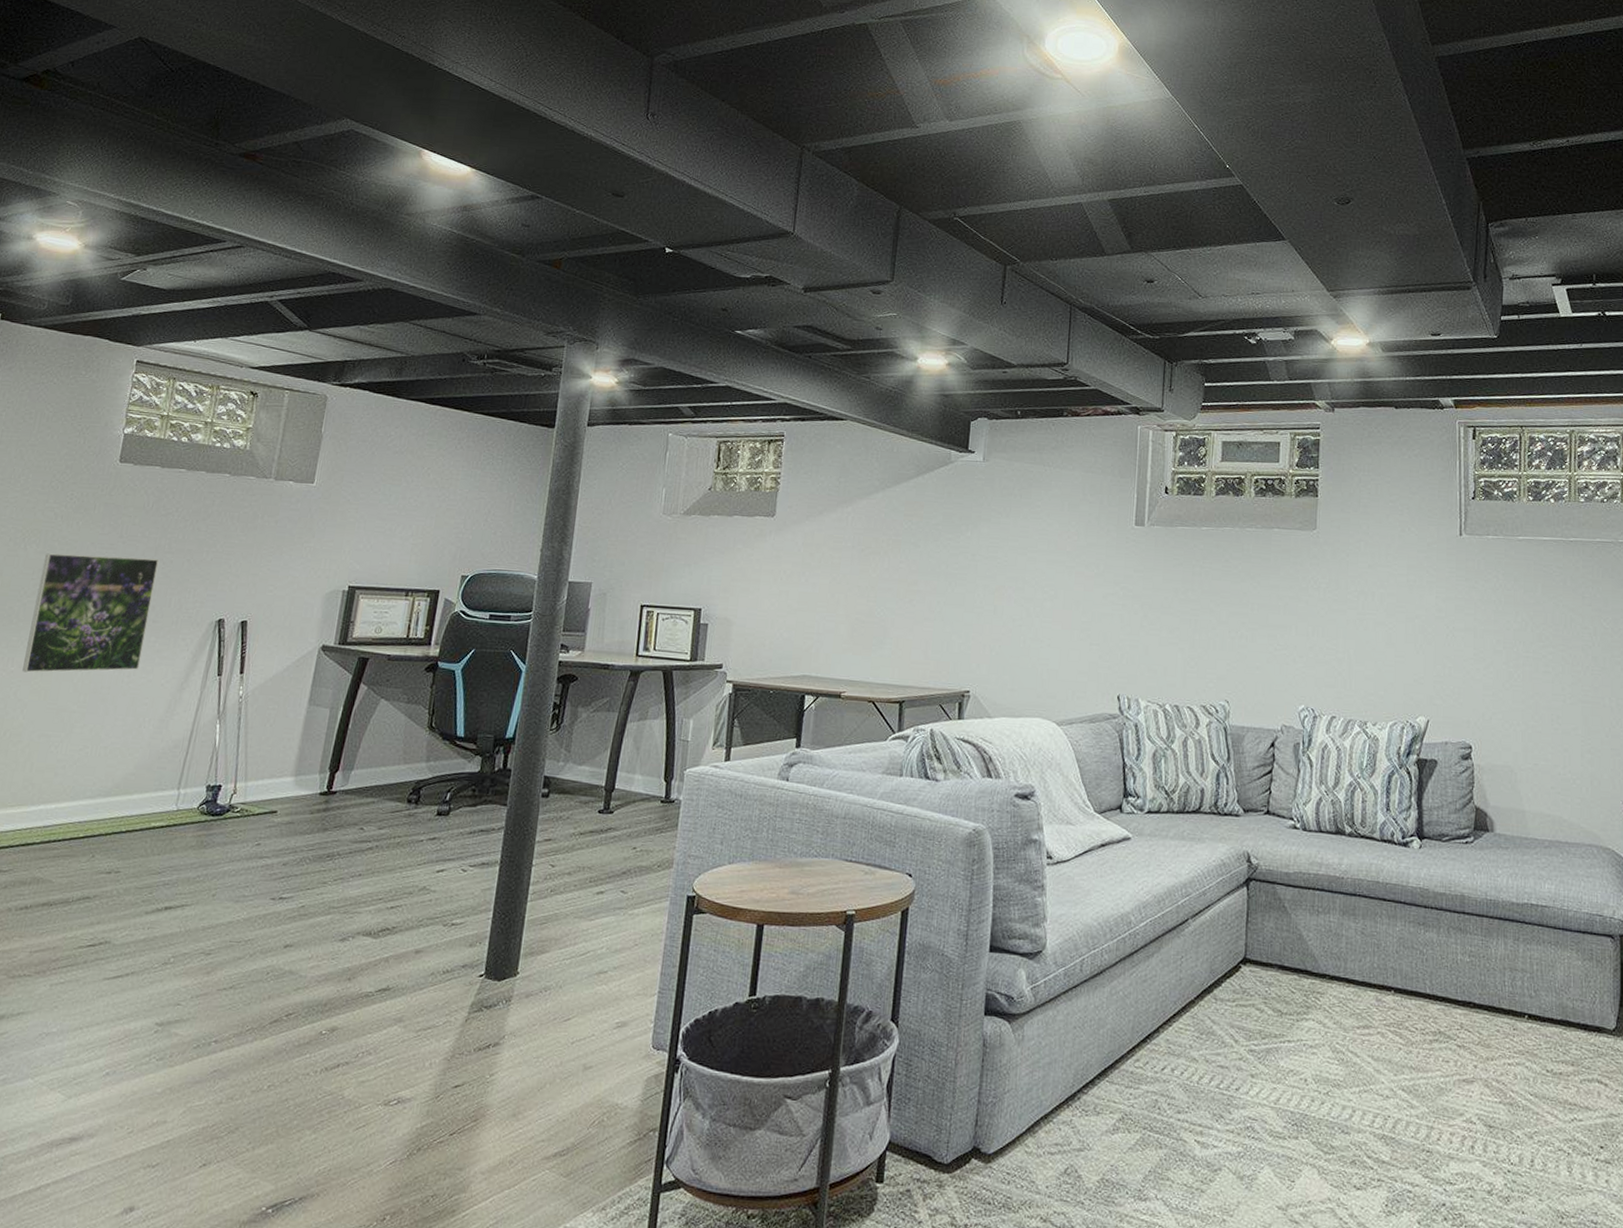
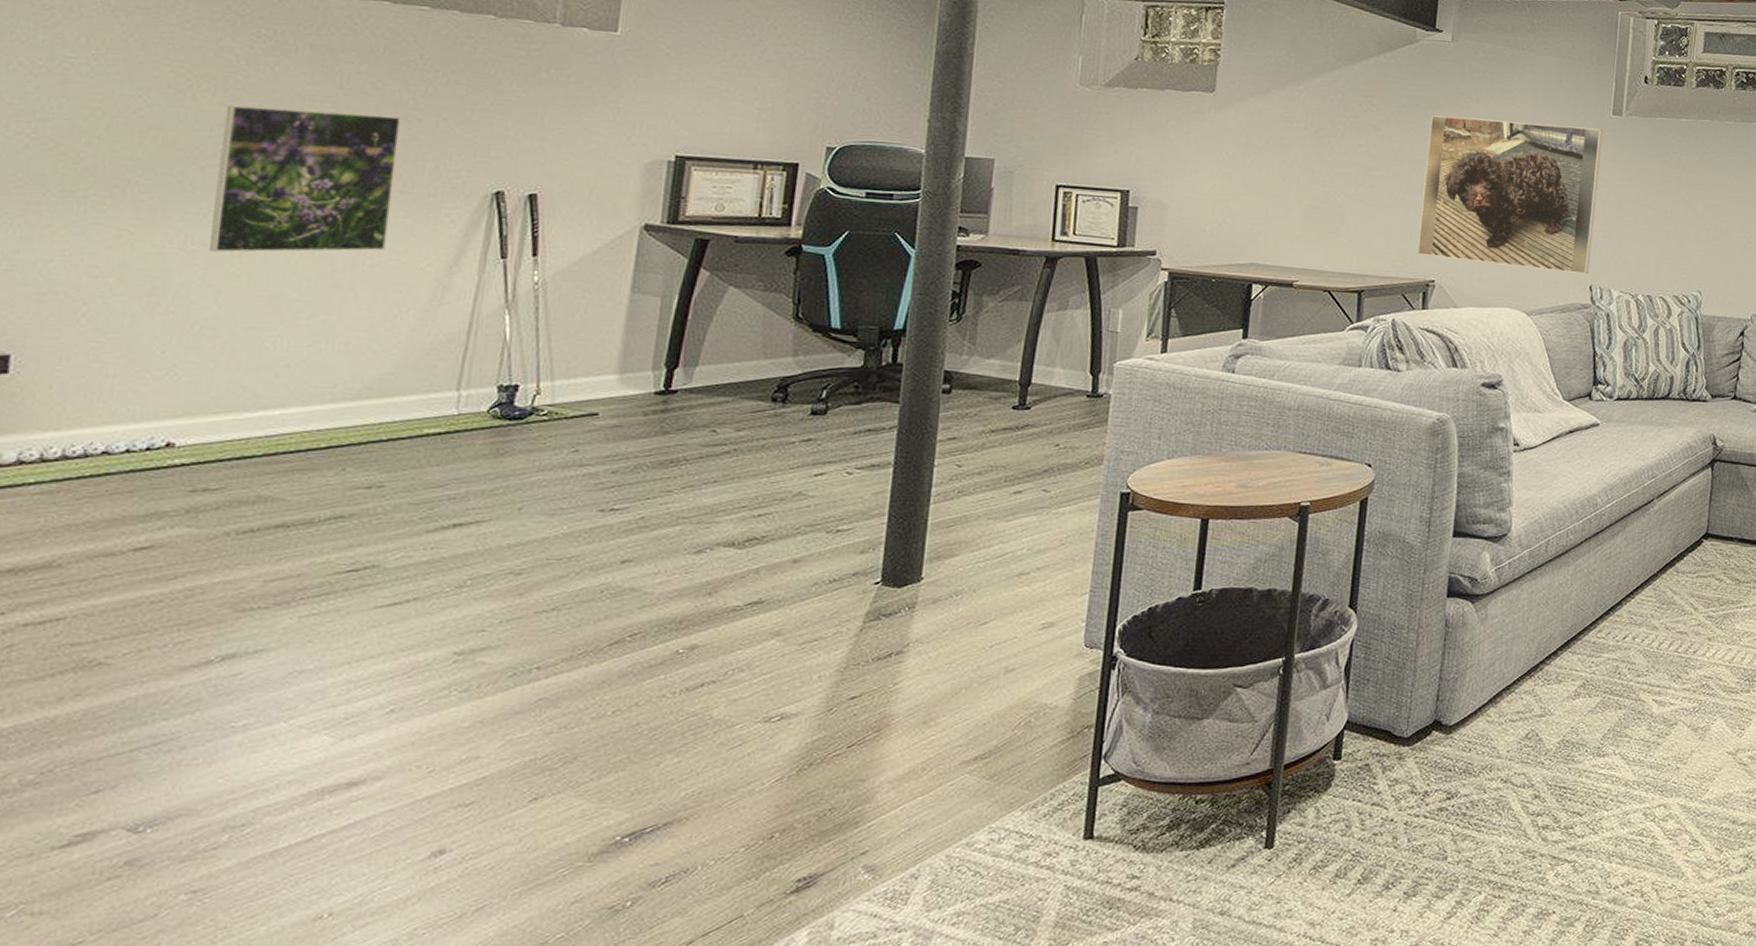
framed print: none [954,531,1126,685] -> present [1417,115,1603,275]

